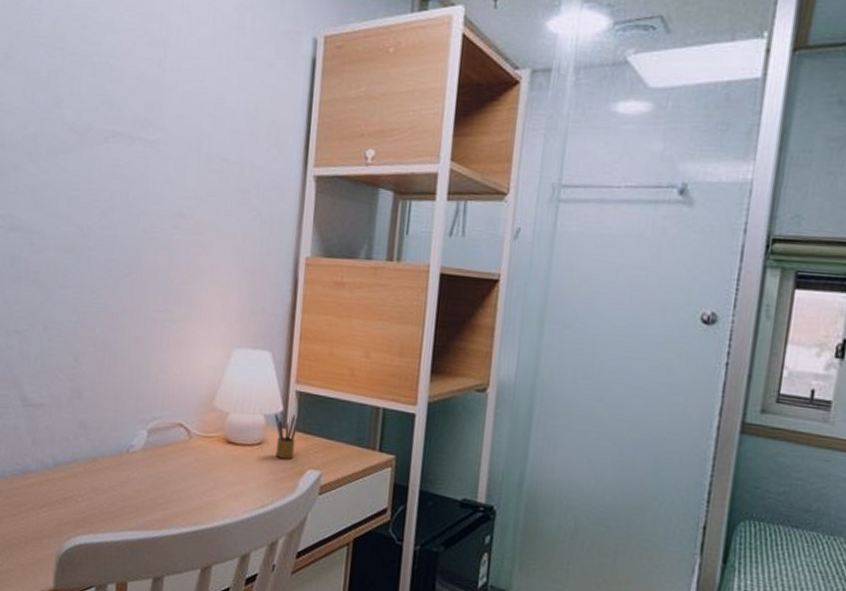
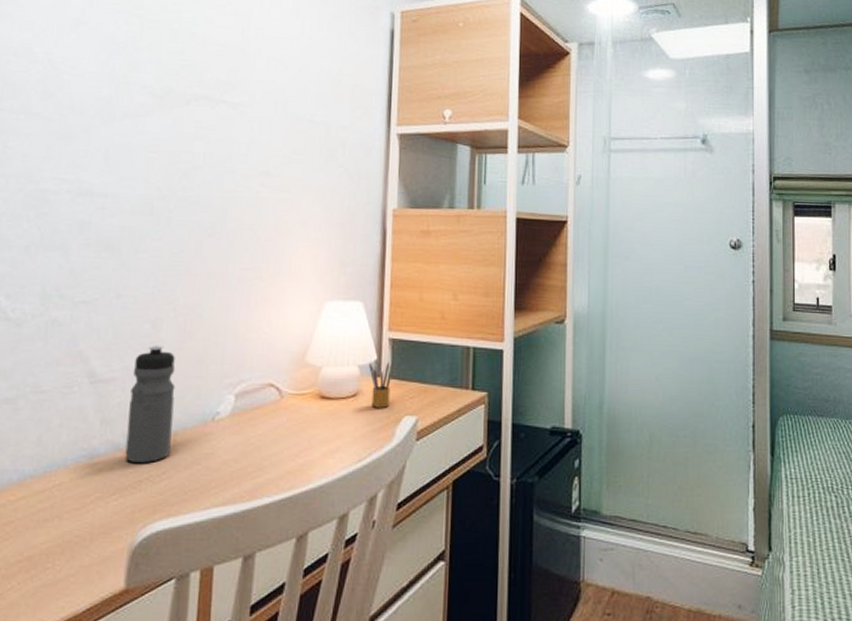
water bottle: none [52,377,95,484] -> present [125,345,176,464]

